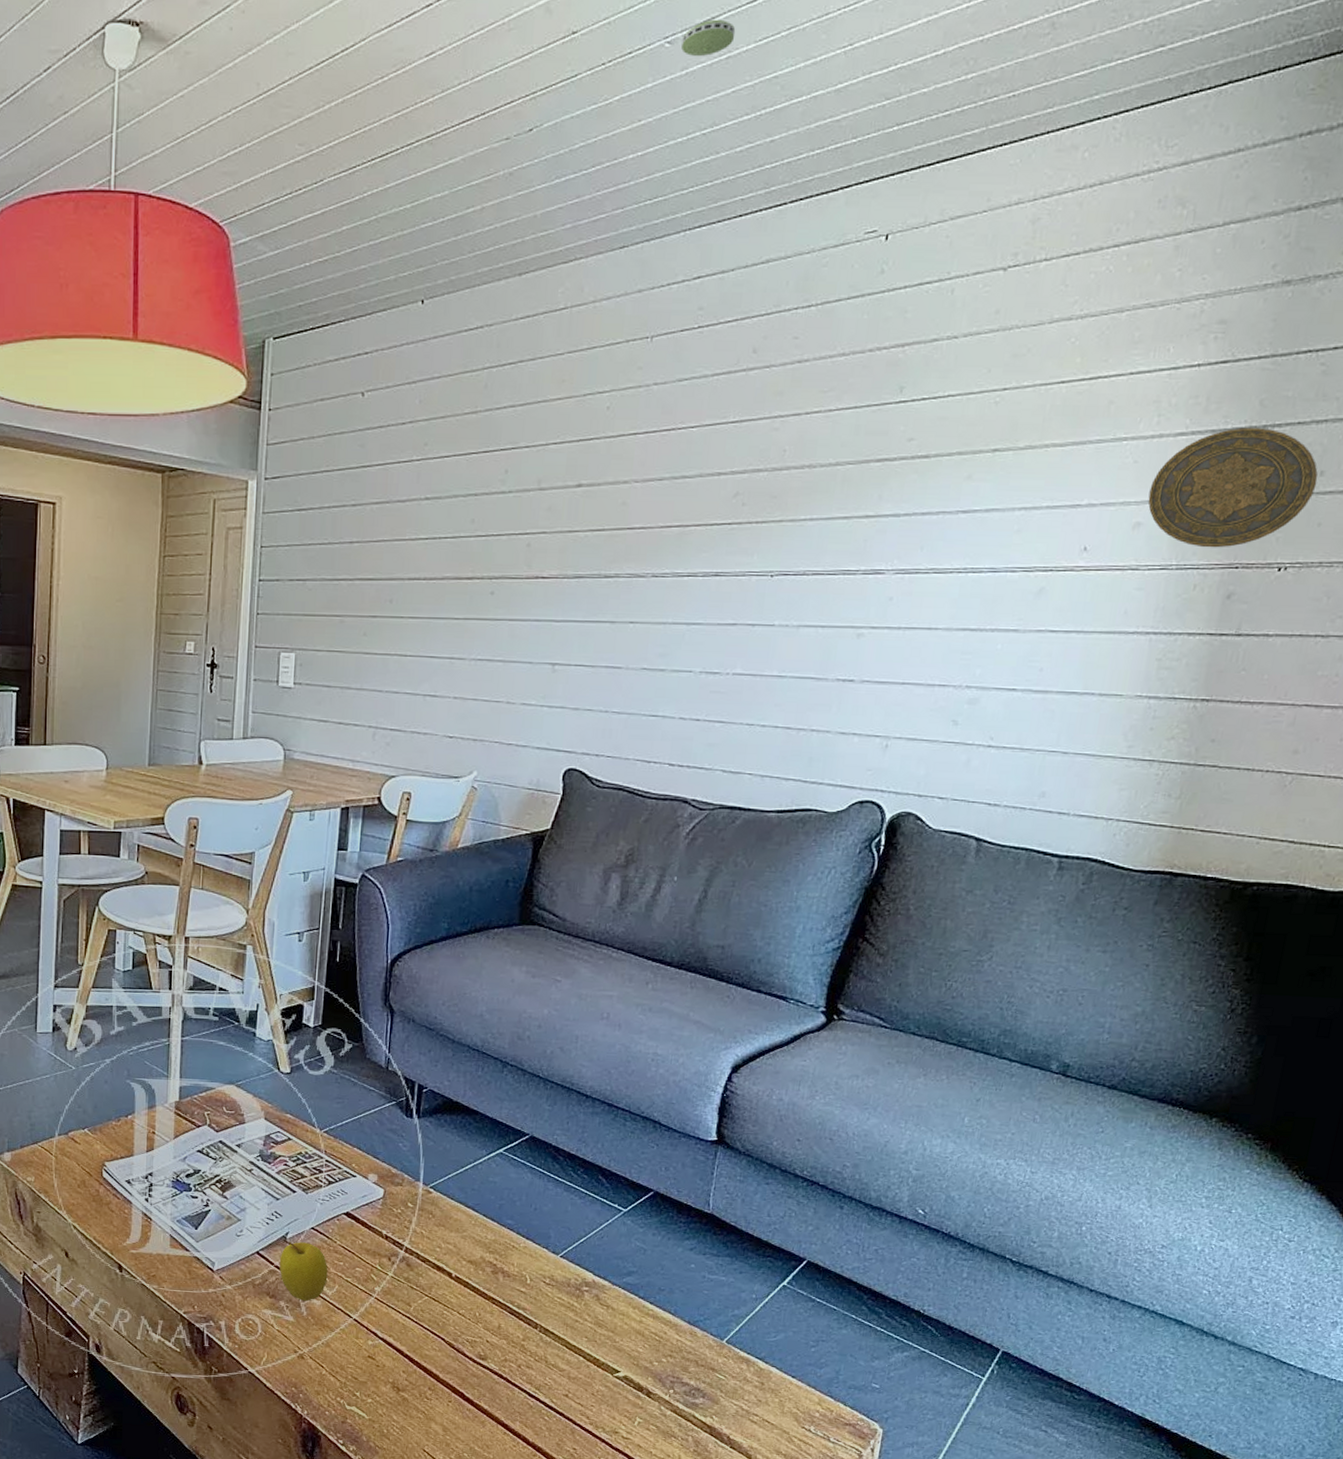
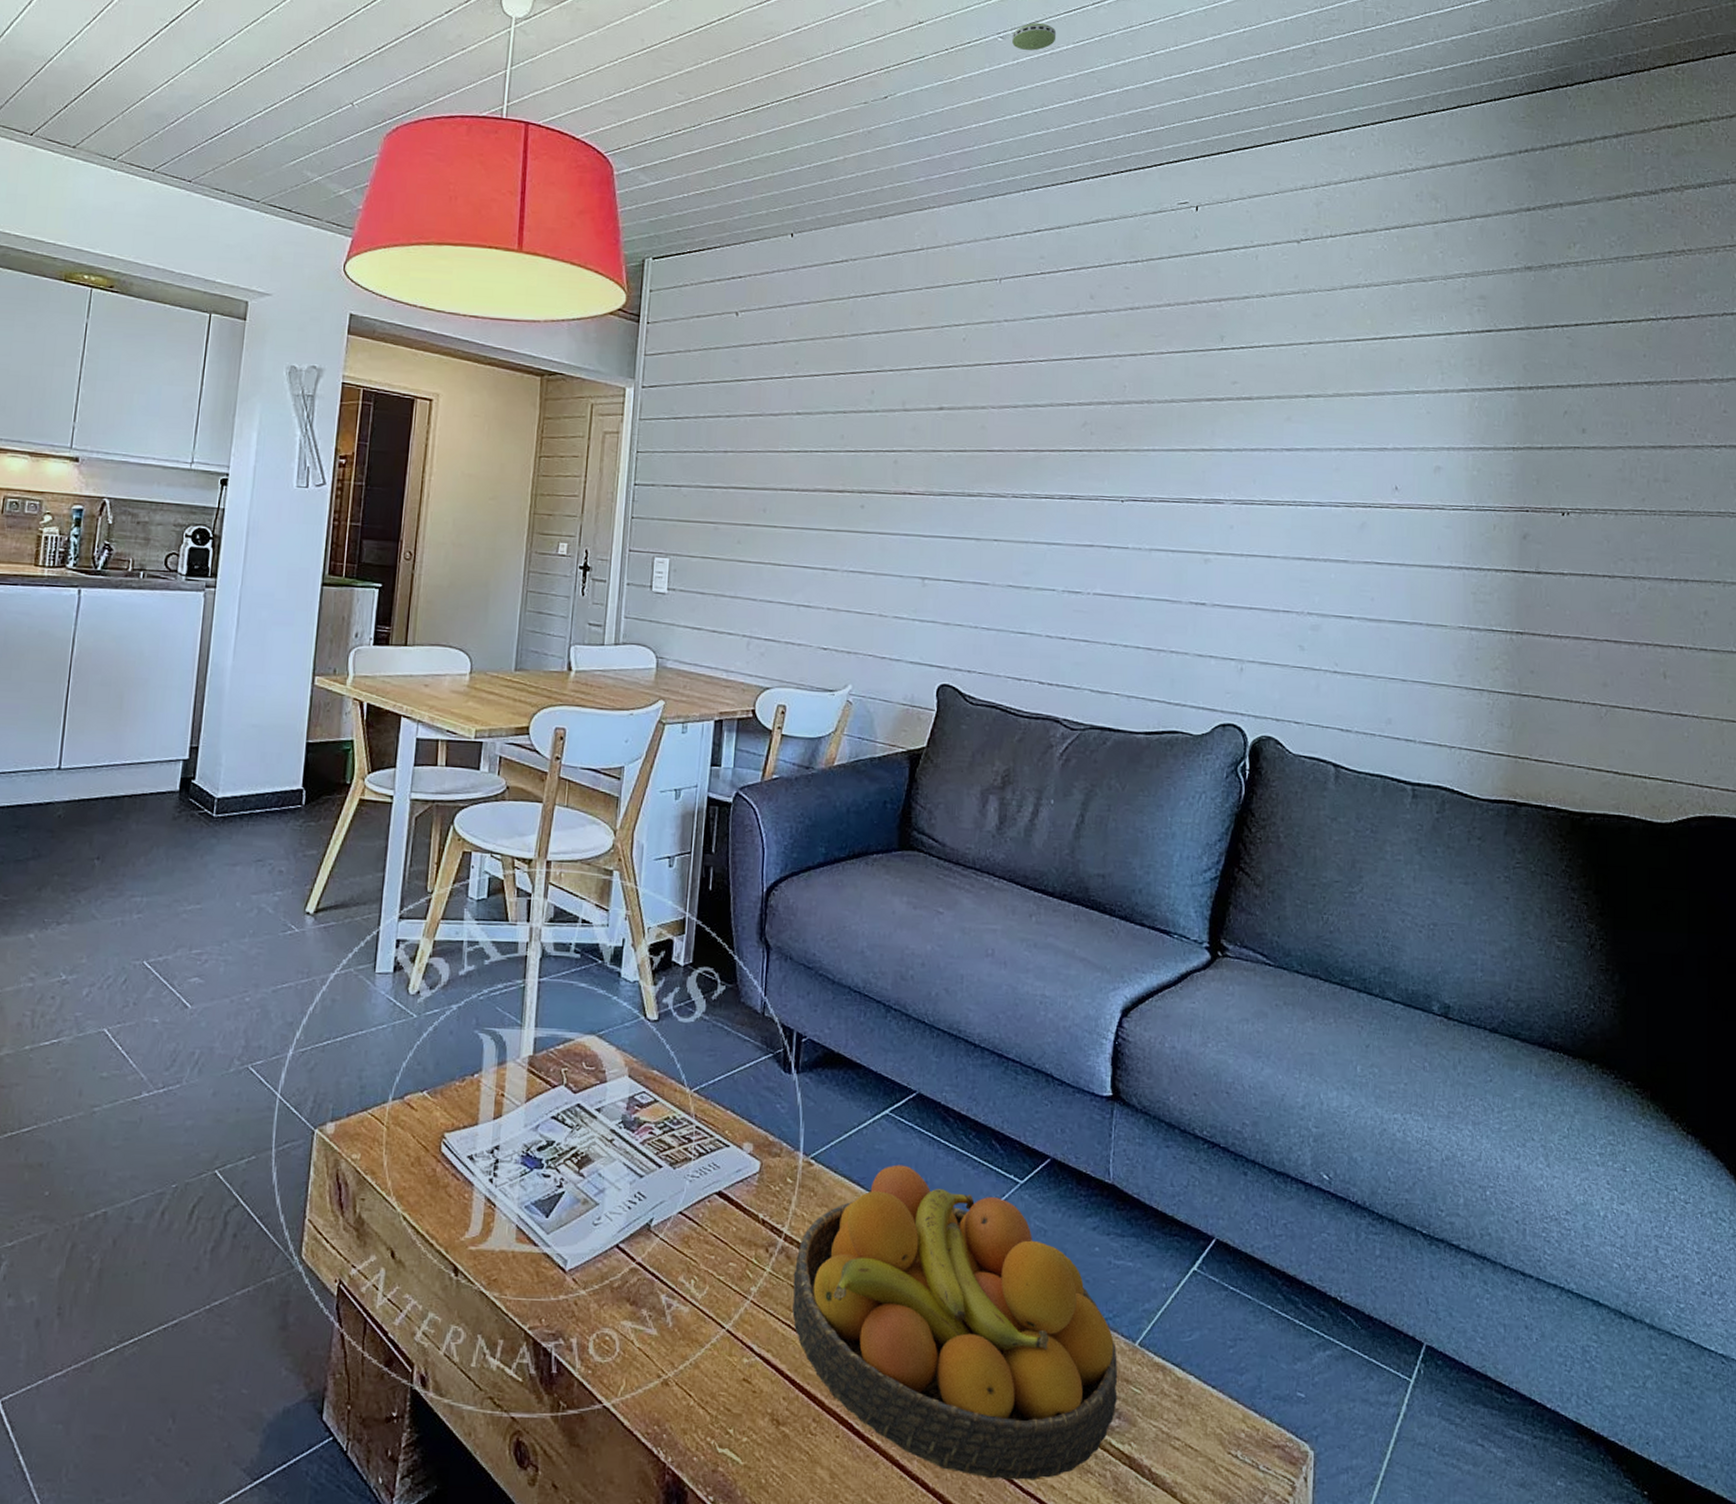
apple: present [279,1241,328,1301] -> none [641,1230,698,1308]
fruit bowl: none [412,1194,705,1441] -> present [792,1164,1117,1481]
decorative plate: present [1147,427,1318,548] -> none [1444,387,1581,493]

